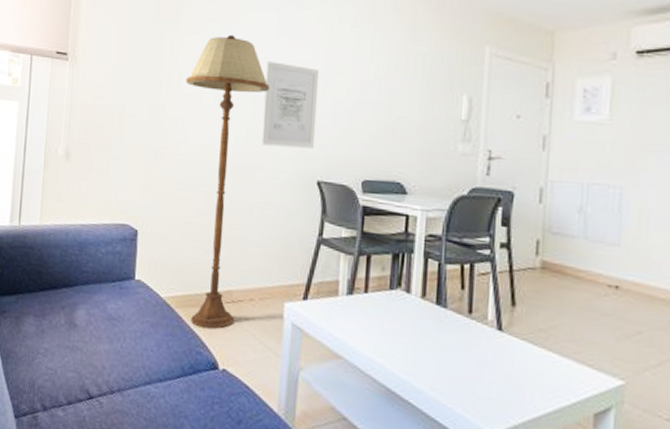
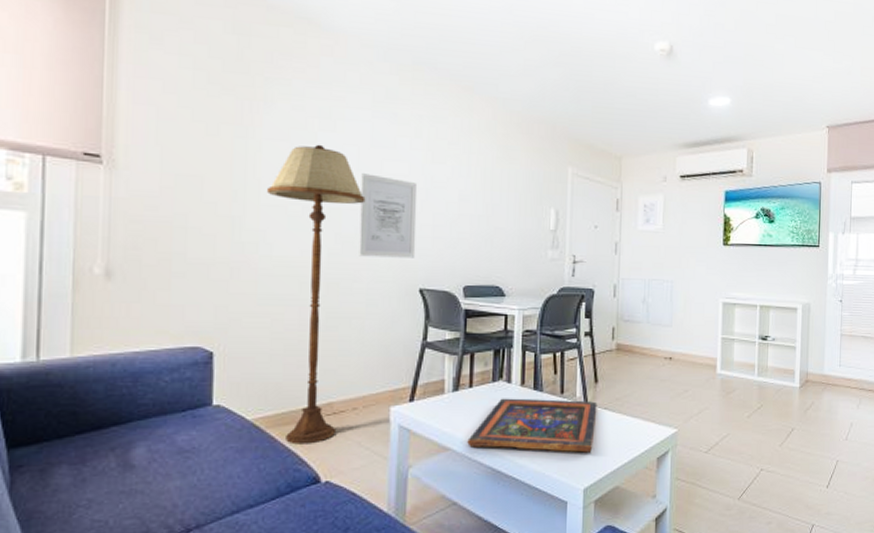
painted panel: none [360,309,514,391] -> present [467,398,597,453]

